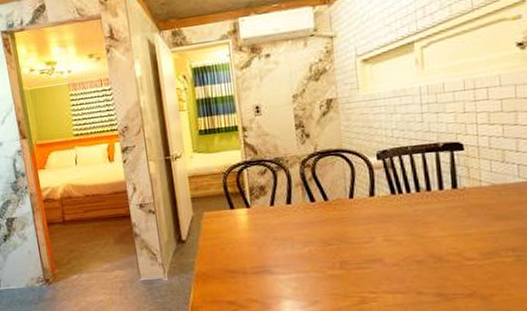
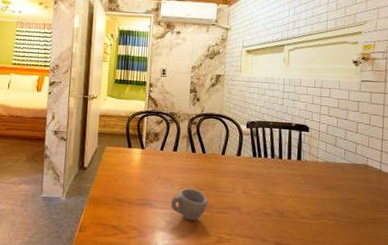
cup: none [294,245,341,283] -> present [171,188,208,221]

